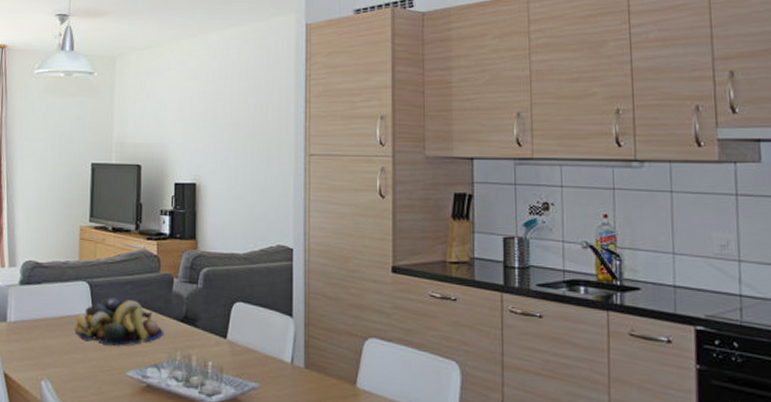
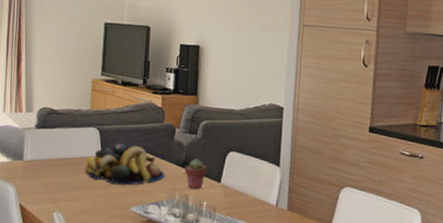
potted succulent: none [185,312,211,347] -> present [184,158,207,189]

